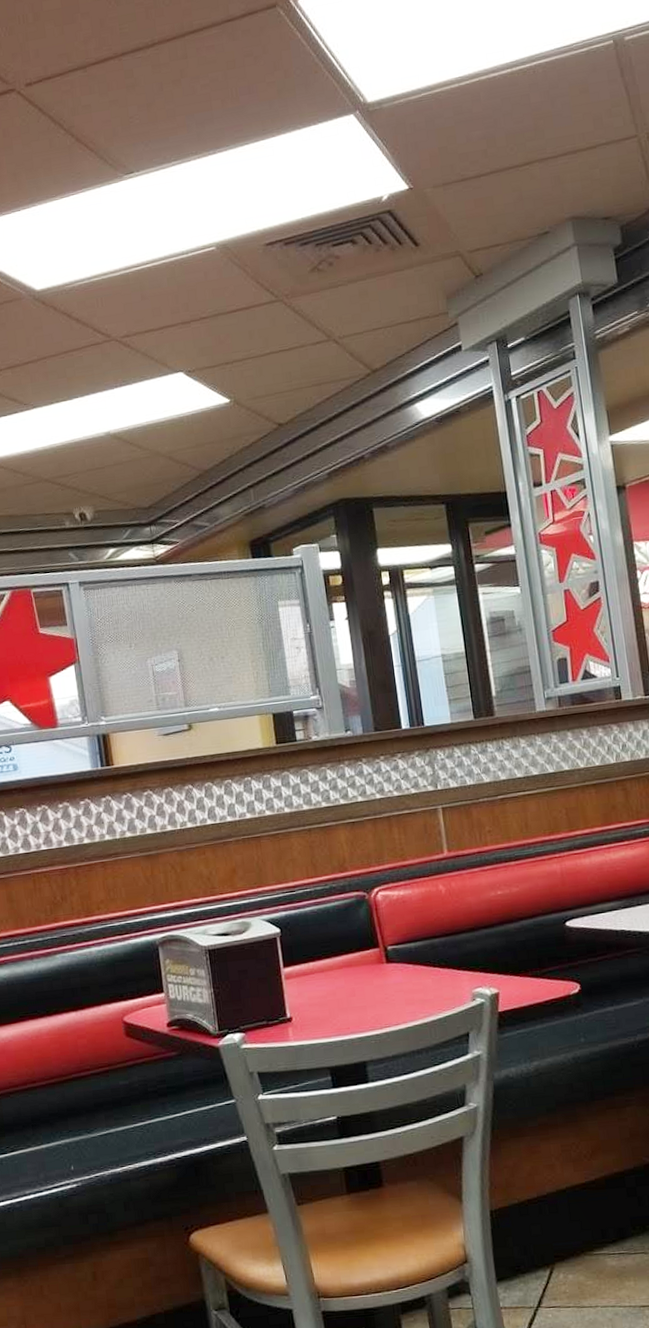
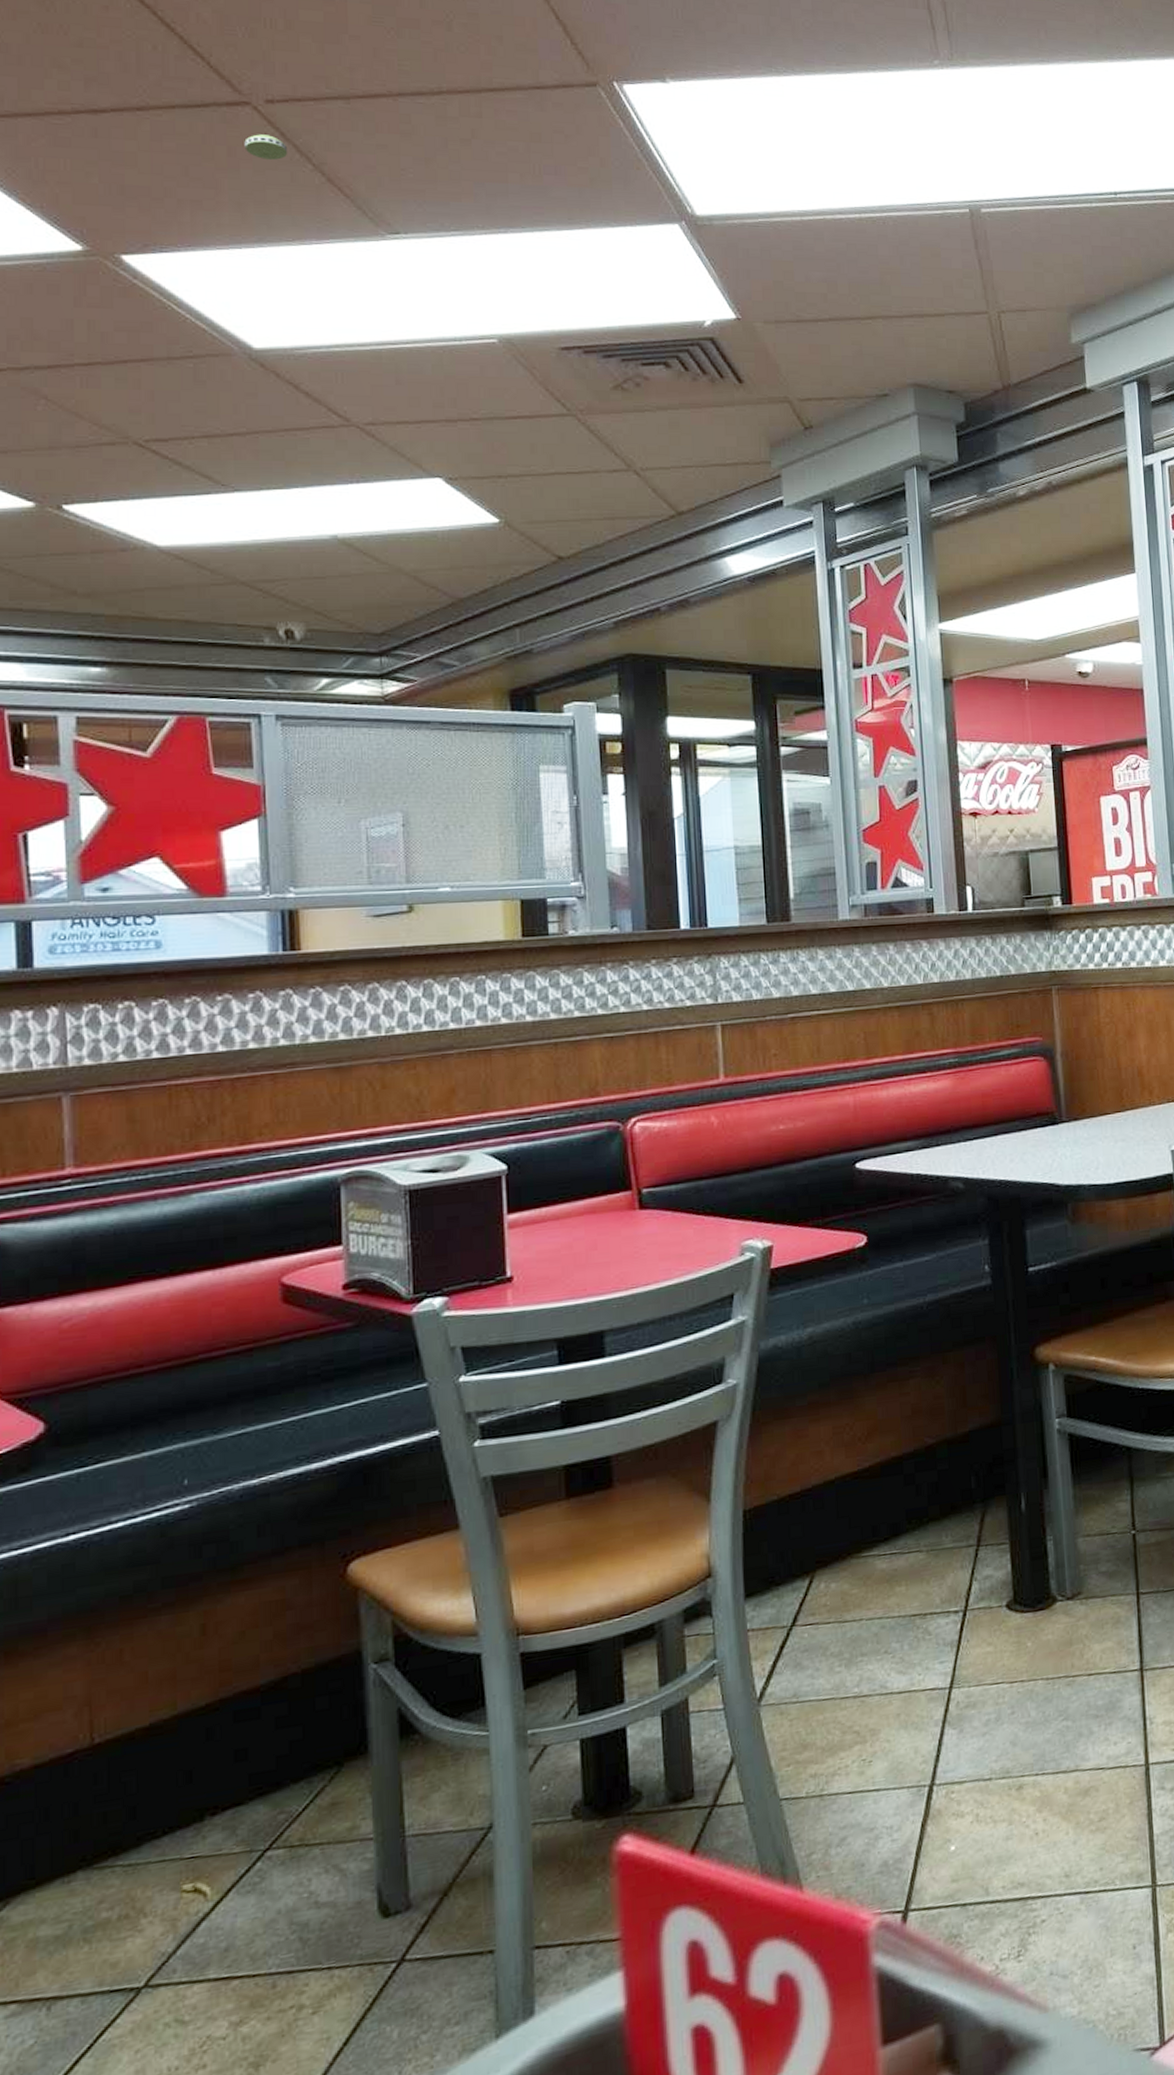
smoke detector: none [14,112,46,134] -> present [244,134,288,160]

